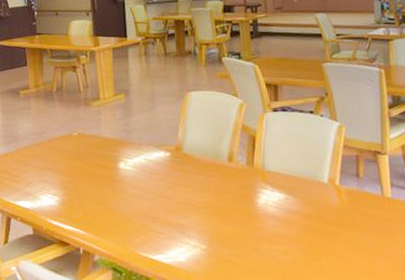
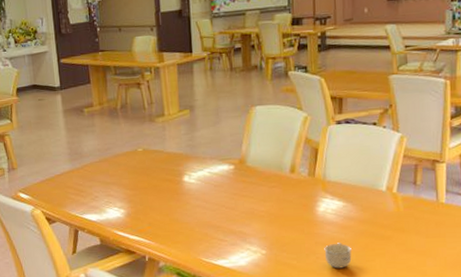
cup: none [267,239,297,268] -> present [324,243,352,269]

